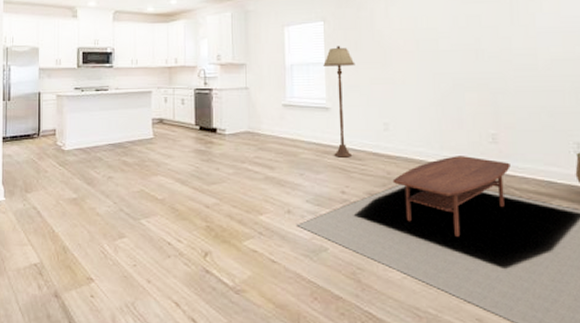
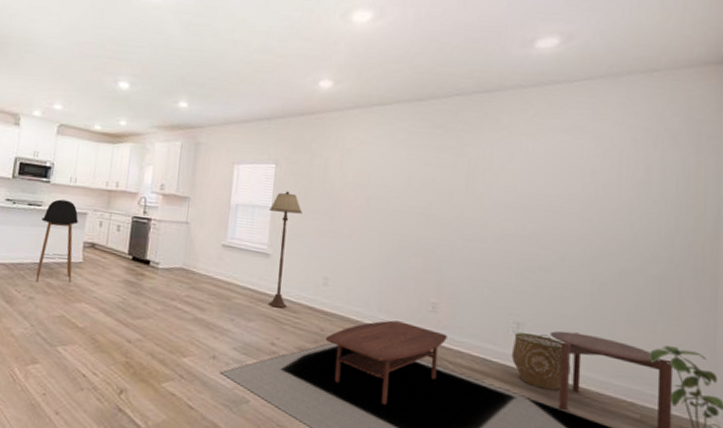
bar stool: none [110,82,145,162] -> present [35,199,79,283]

